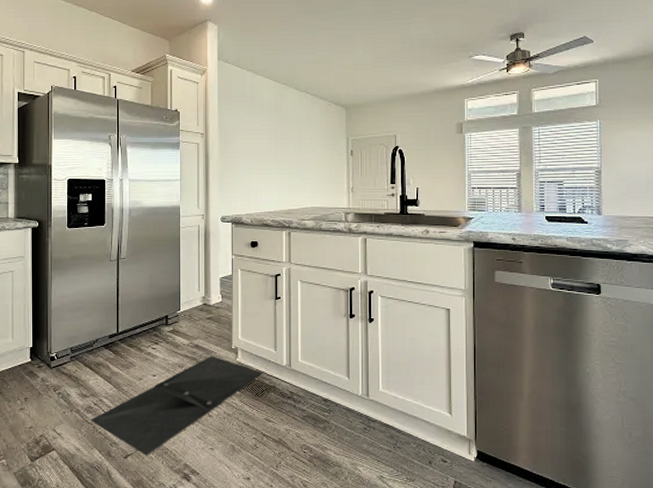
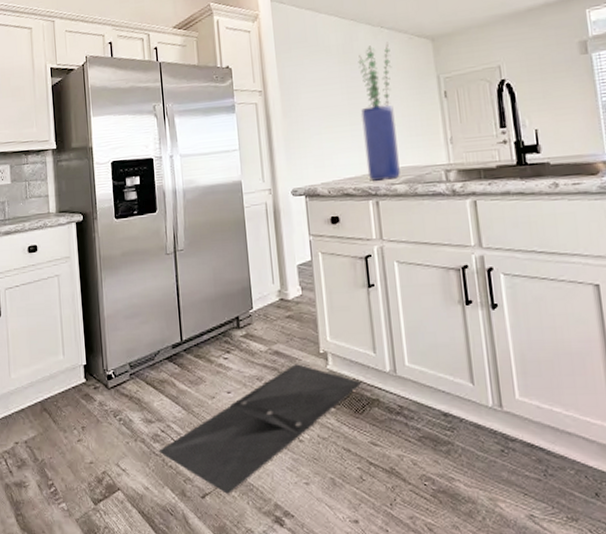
vase: none [284,105,312,216] -> present [358,42,400,181]

